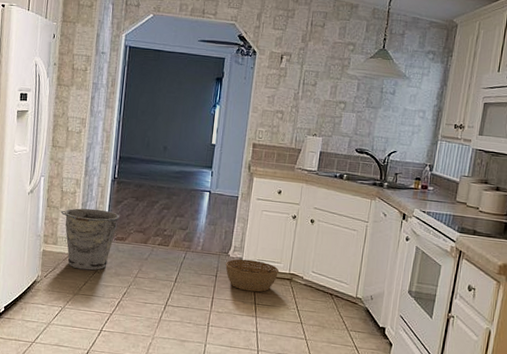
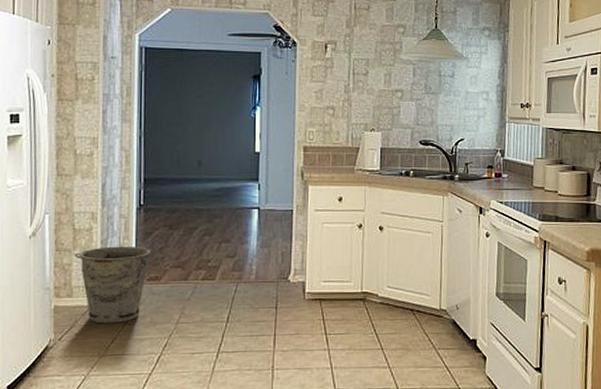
basket: present [225,259,280,292] -> none [286,282,350,321]

